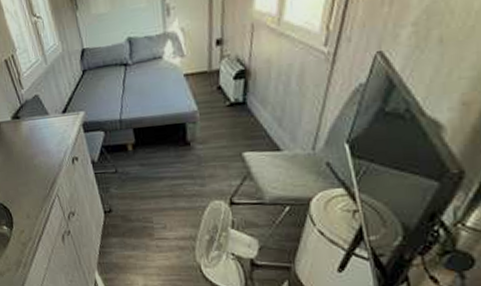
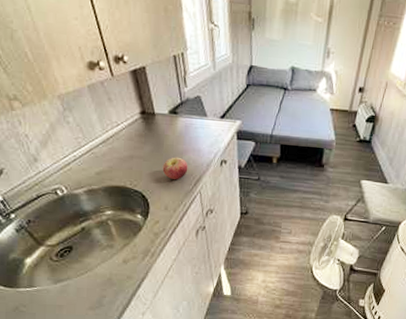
apple: none [16,162,41,186] -> present [162,157,188,179]

